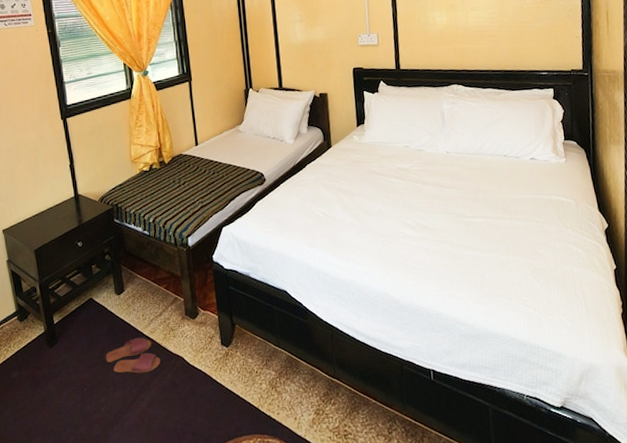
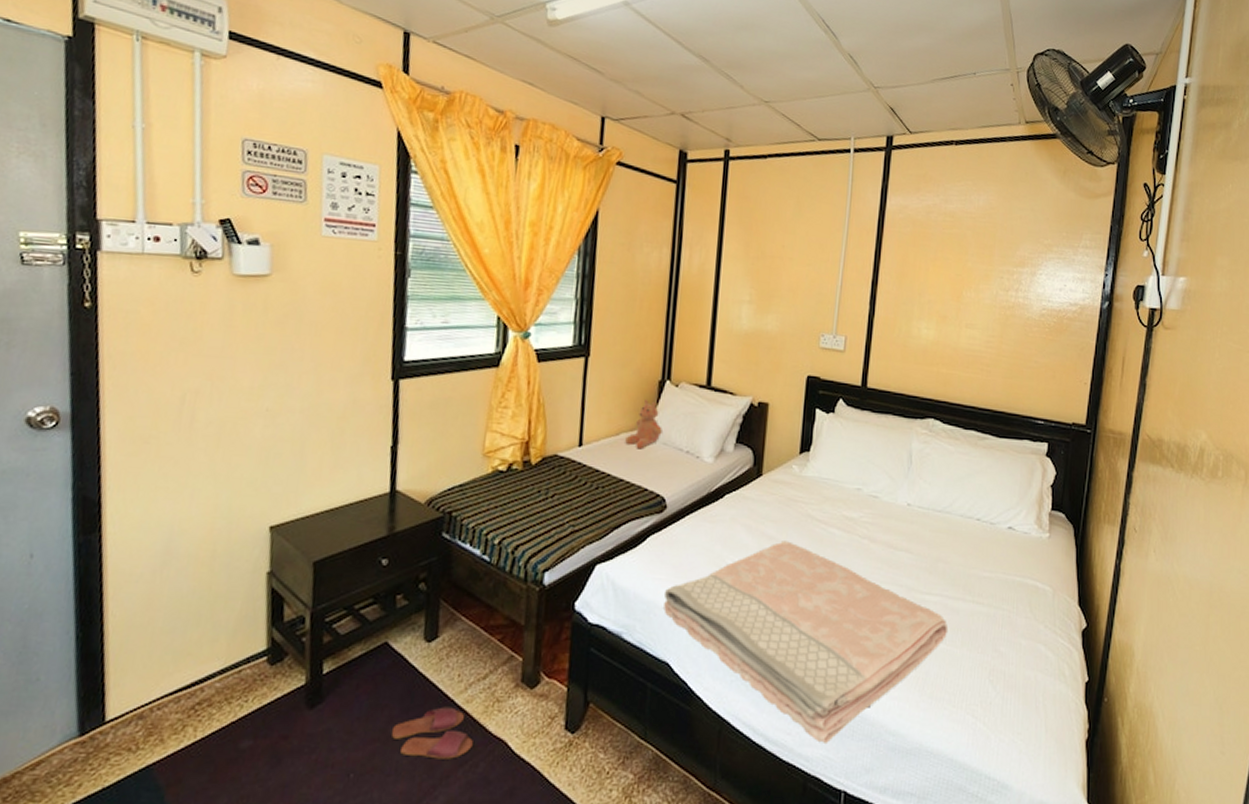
stuffed animal: none [227,104,253,142] -> present [625,398,662,449]
towel: none [275,192,495,337] -> present [664,541,949,745]

